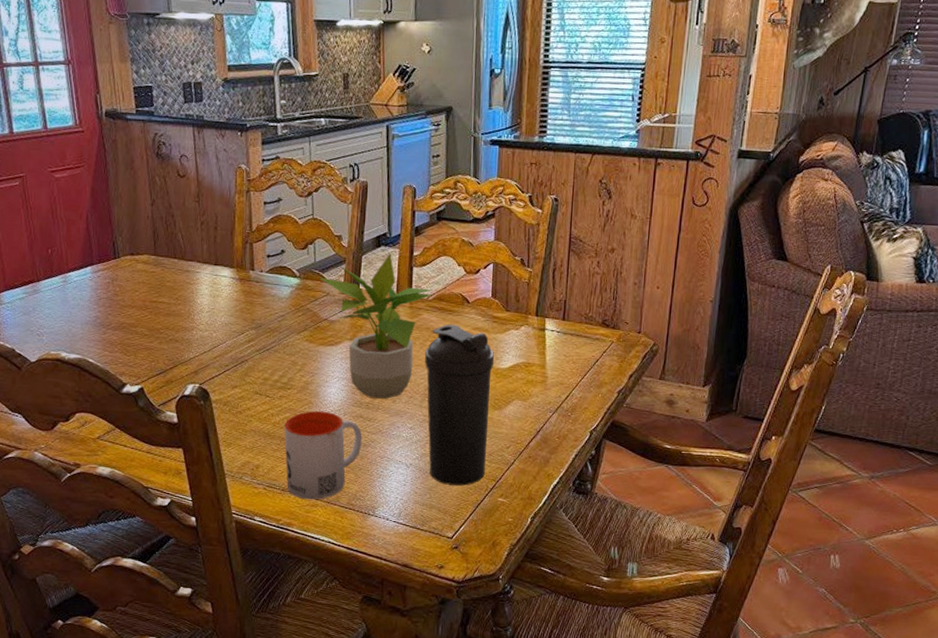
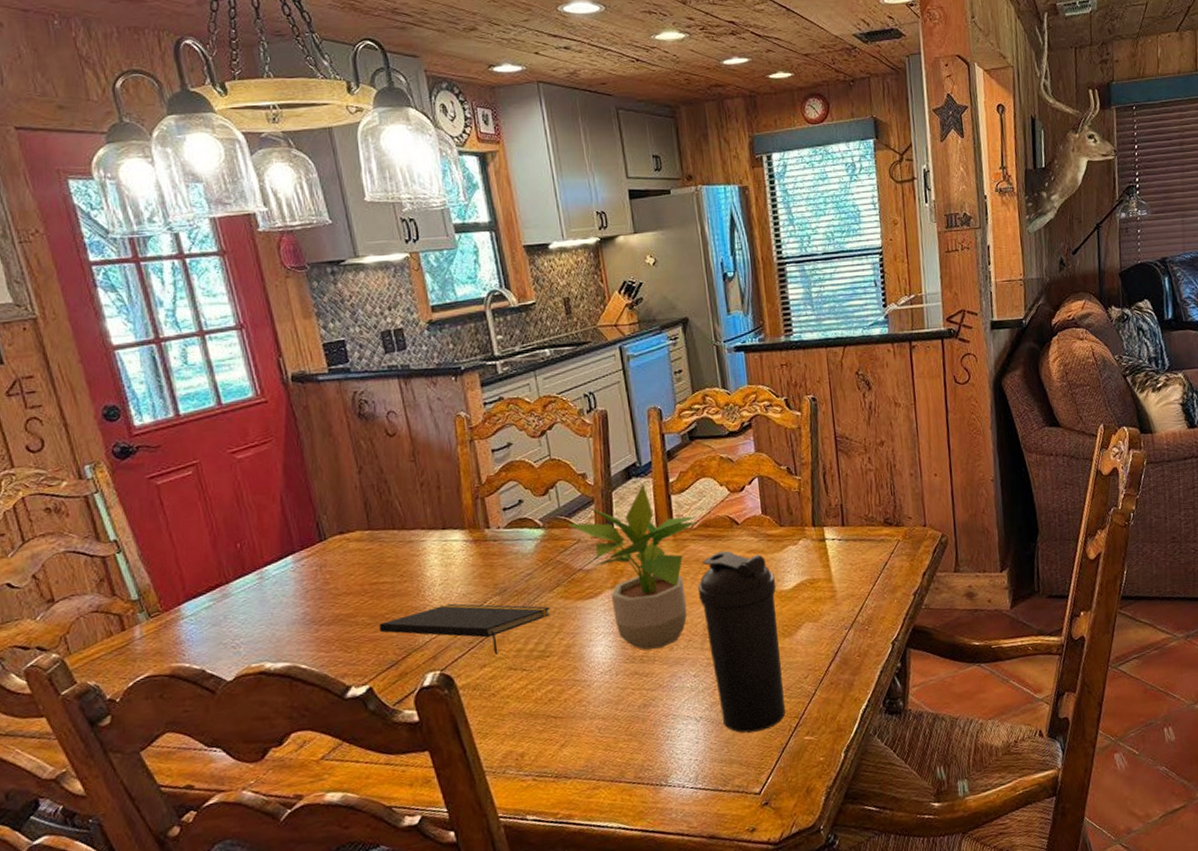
notepad: none [154,329,297,379] -> present [379,603,551,654]
mug: present [284,410,363,500] -> none [548,674,642,783]

